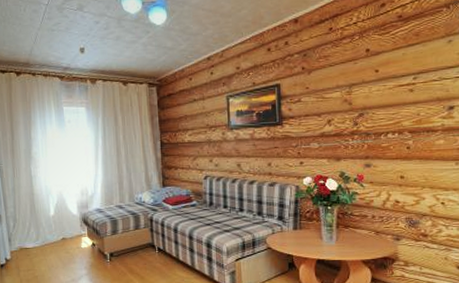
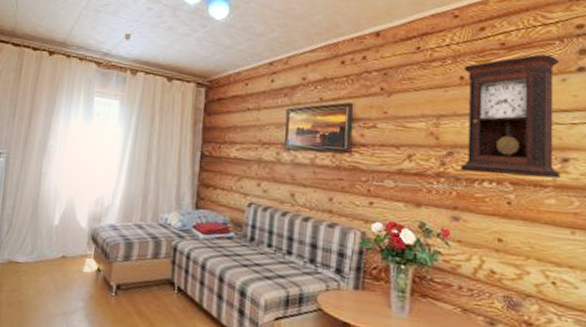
pendulum clock: none [369,21,448,127] -> present [459,54,561,179]

